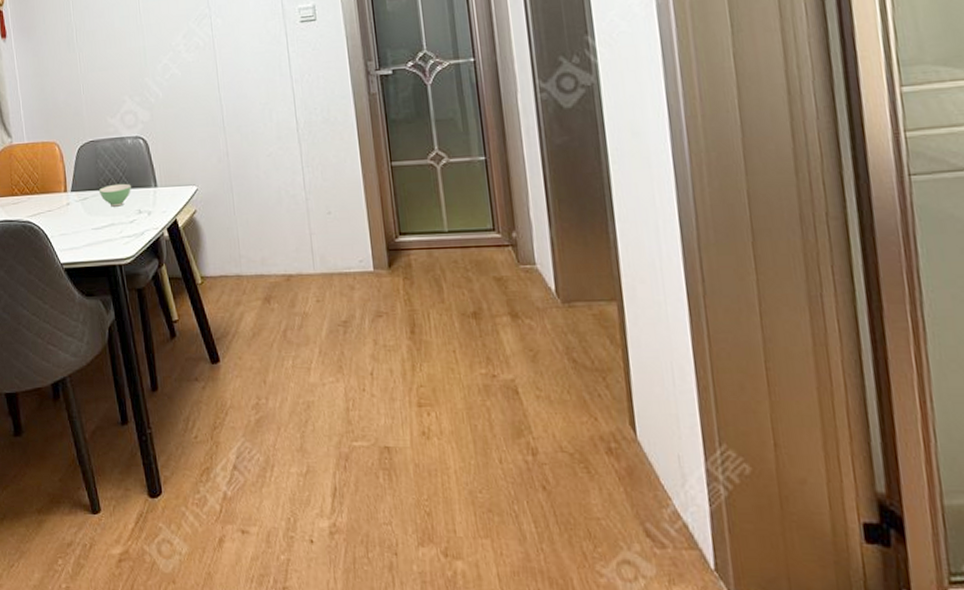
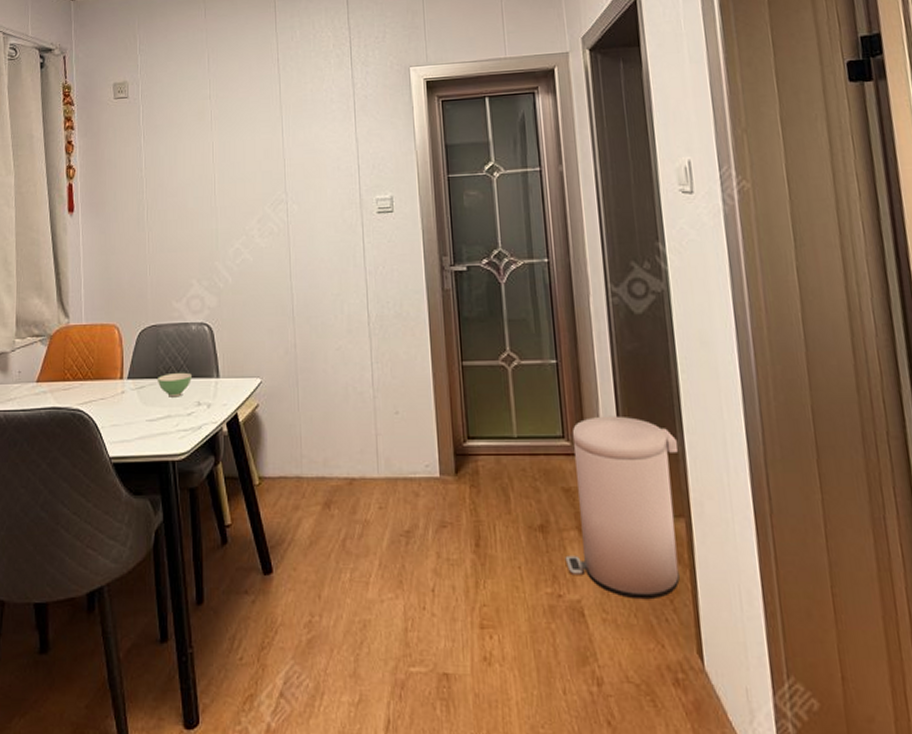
pedal bin: none [498,207,612,378] -> present [565,416,680,600]

